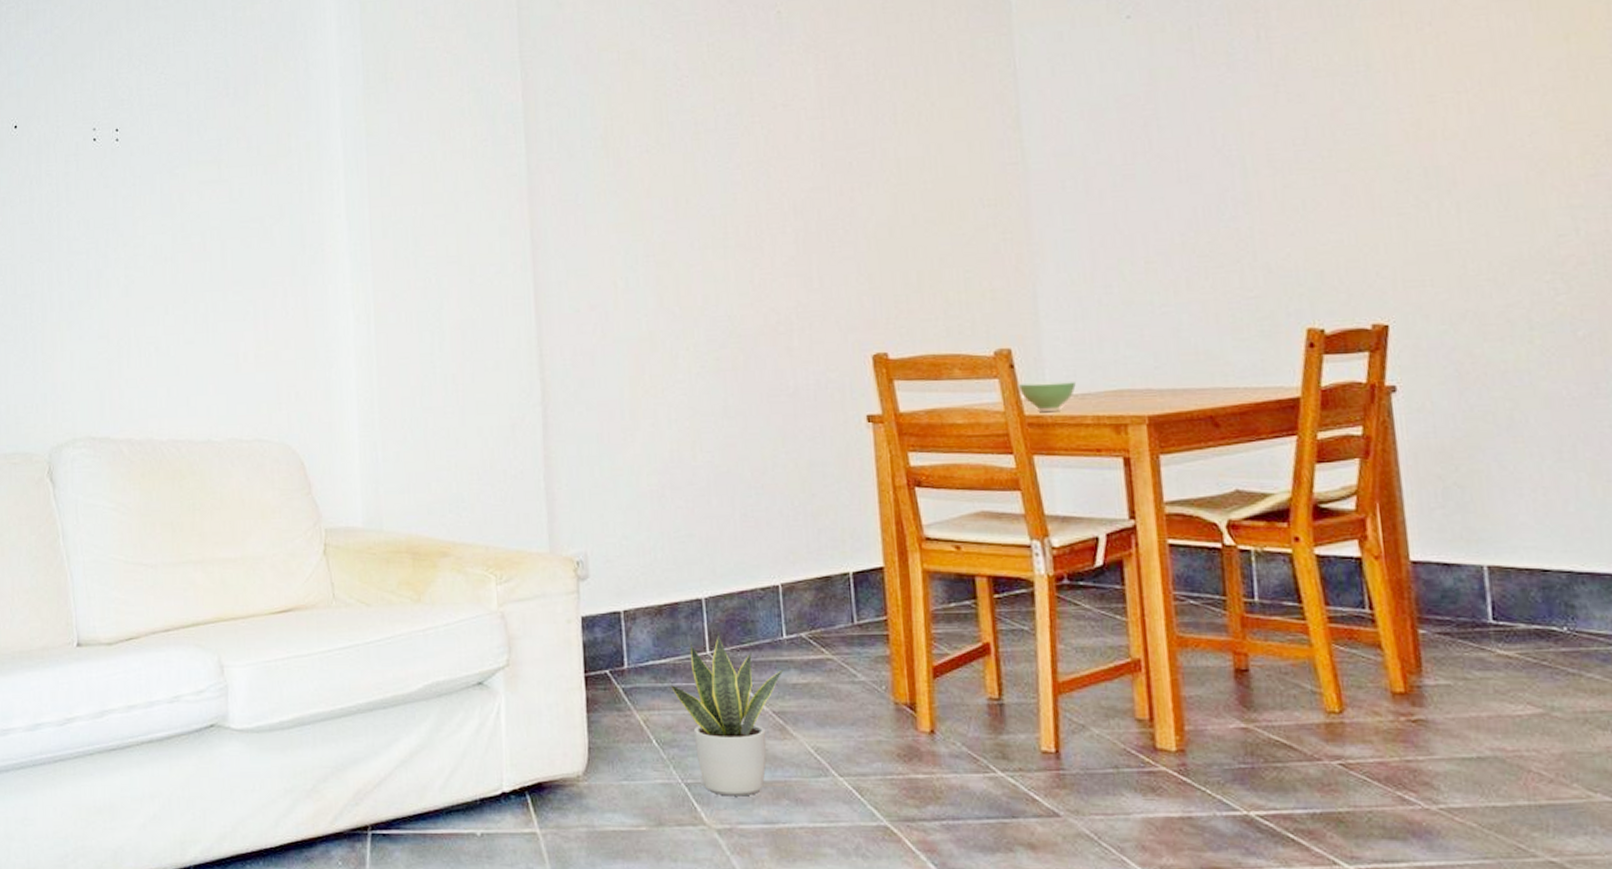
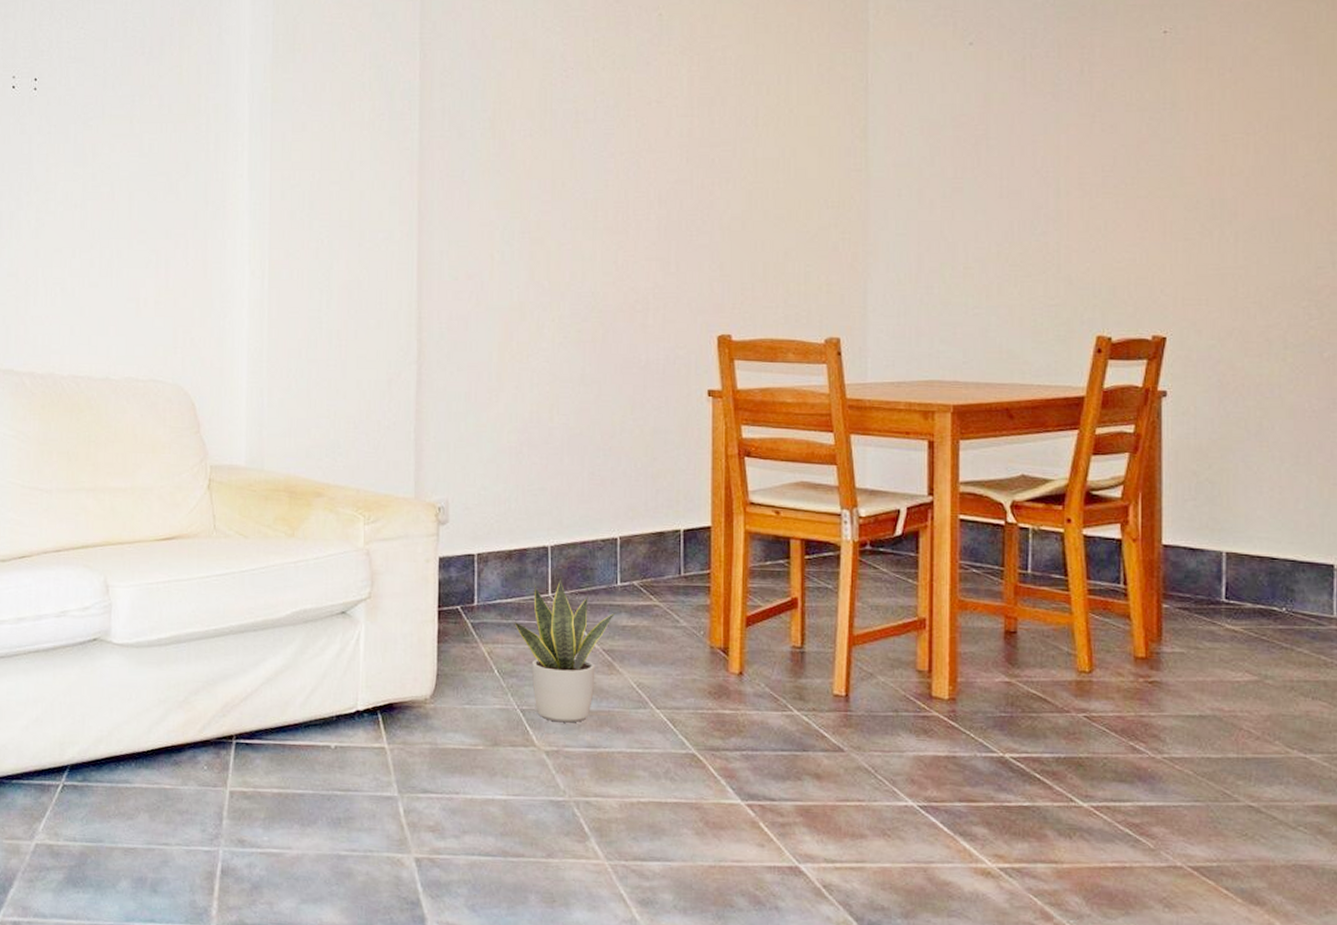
bowl: present [1018,381,1076,413] -> none [843,369,893,397]

